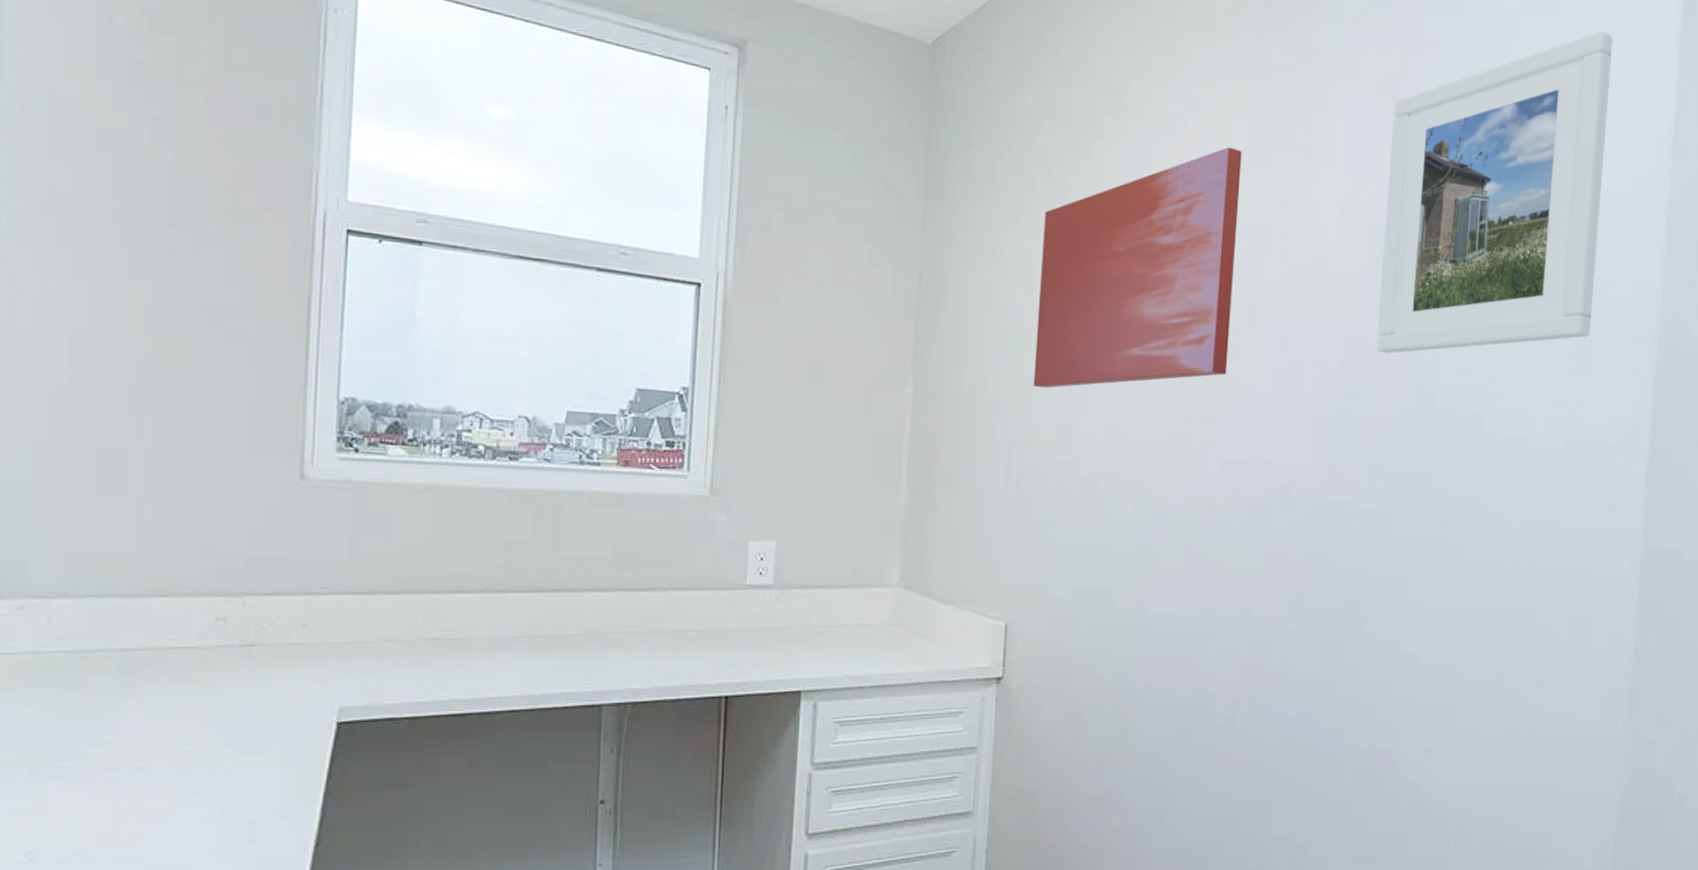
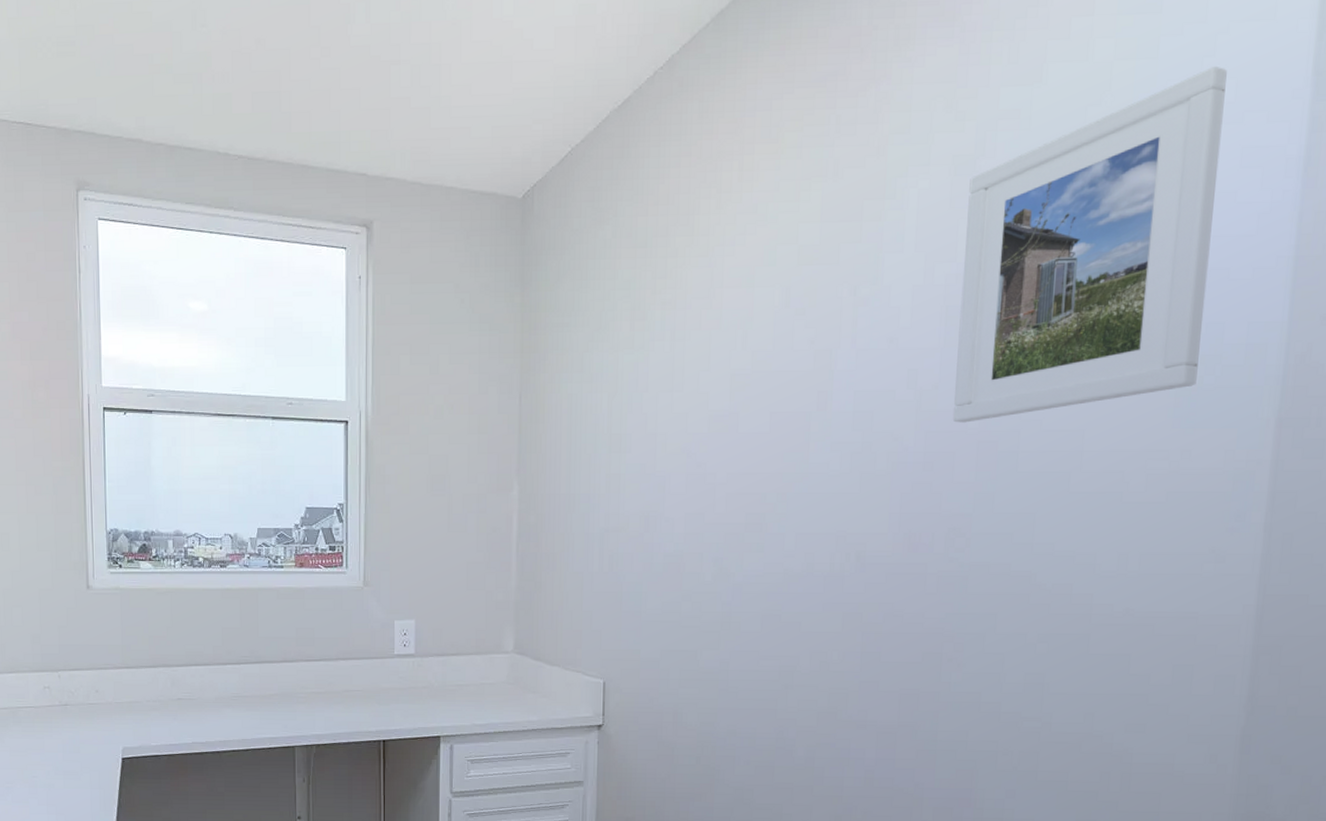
wall art: present [1033,146,1242,389] -> none [620,247,811,482]

